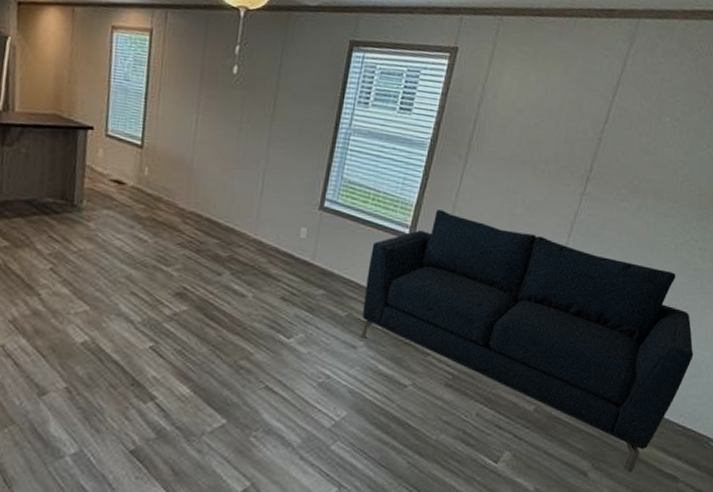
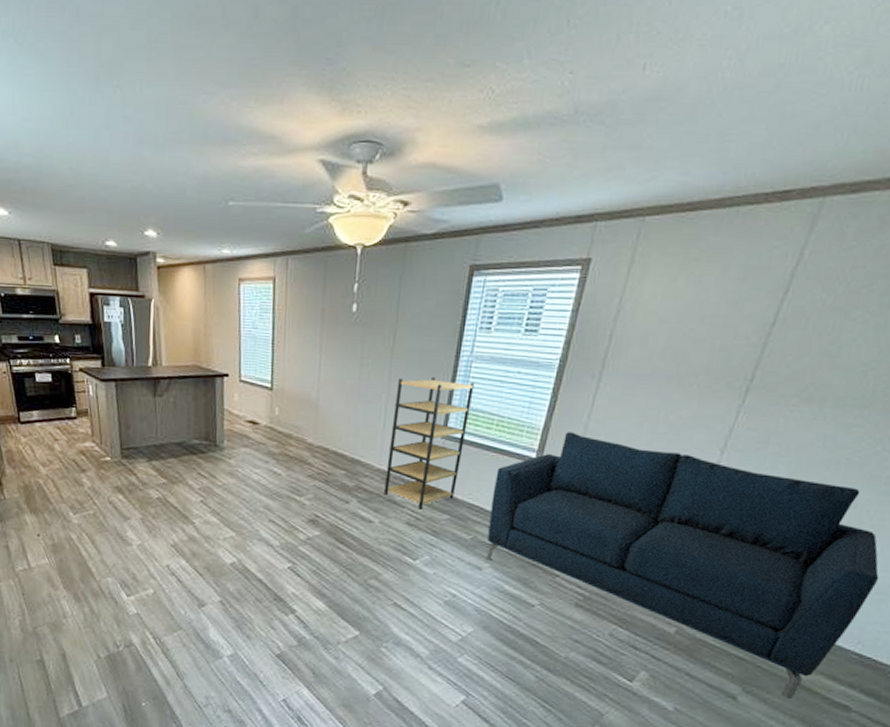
shelving unit: none [259,146,352,284] -> present [384,377,474,510]

